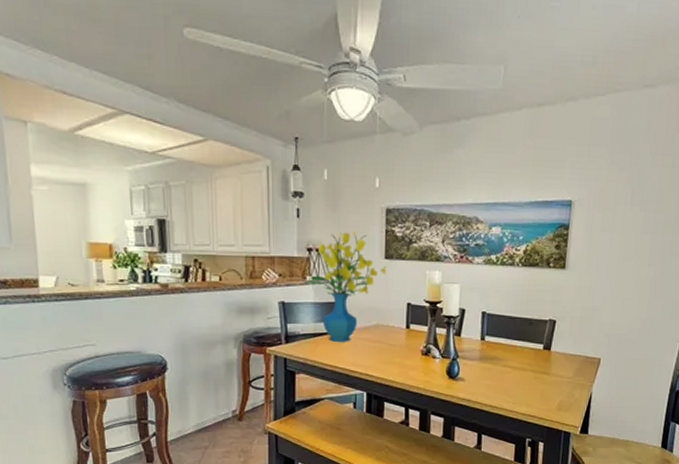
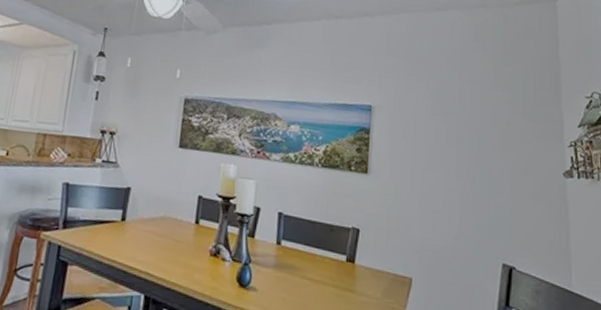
bouquet: present [305,231,387,342] -> none [93,117,180,233]

